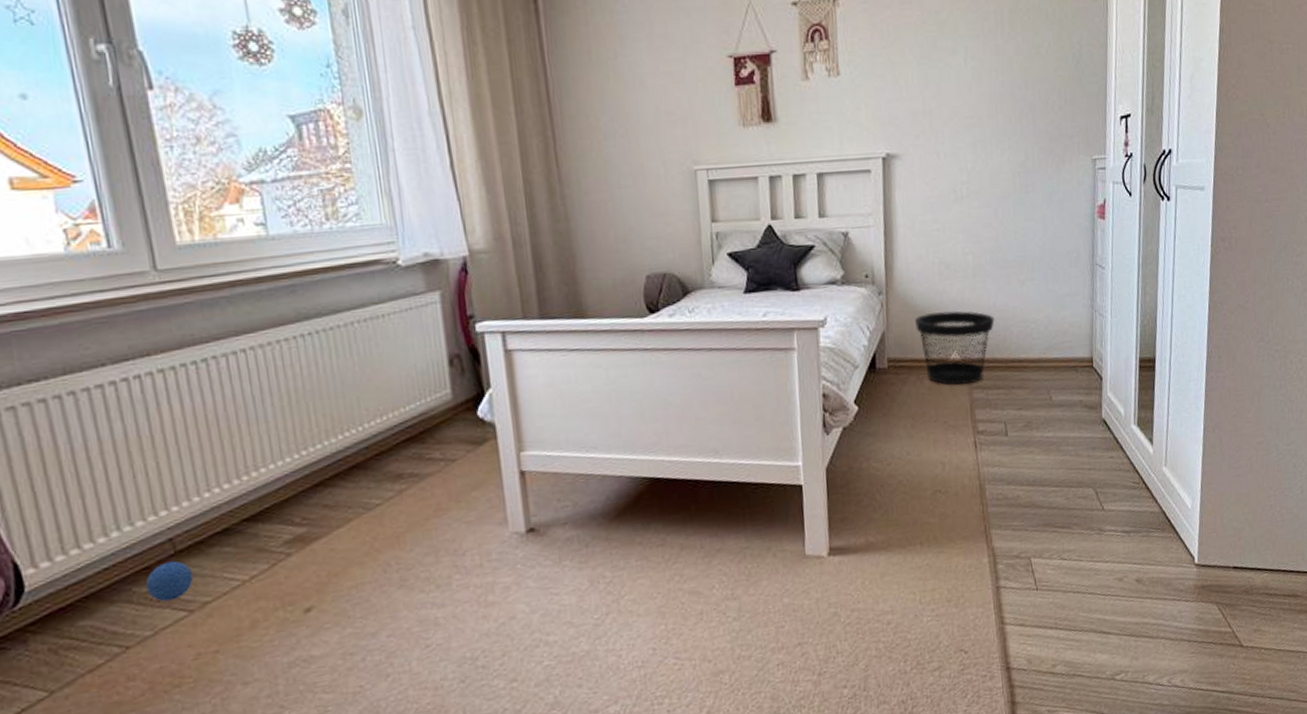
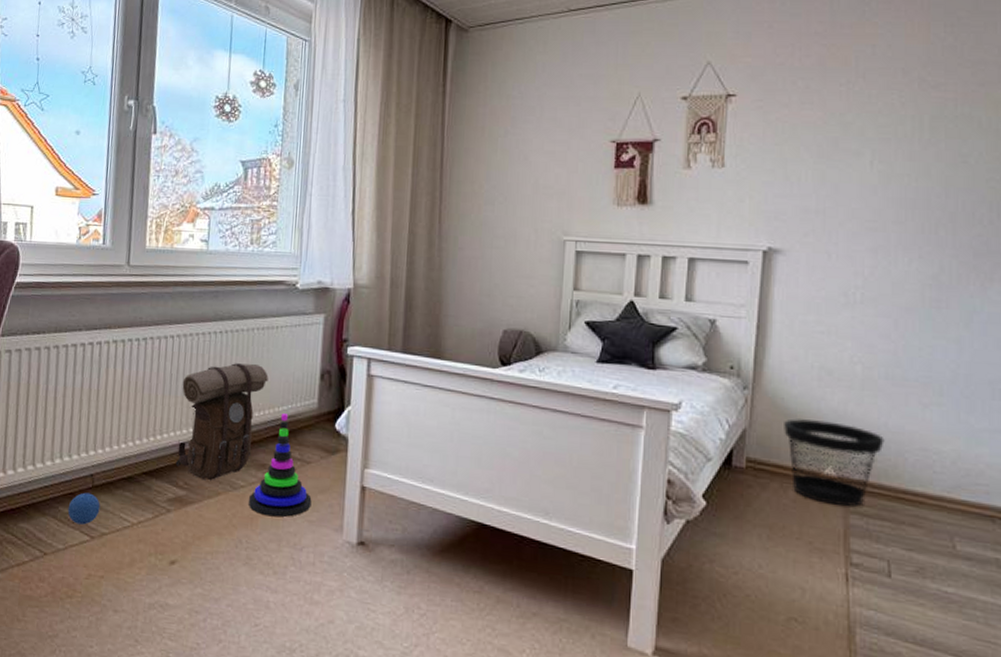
backpack: none [271,364,385,509] -> present [175,363,268,480]
stacking toy: none [389,412,467,530] -> present [249,413,312,518]

